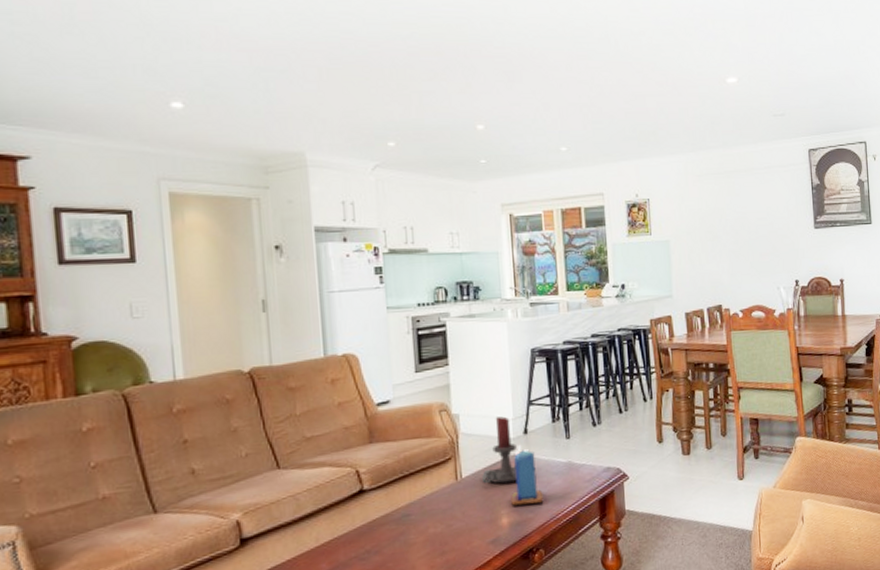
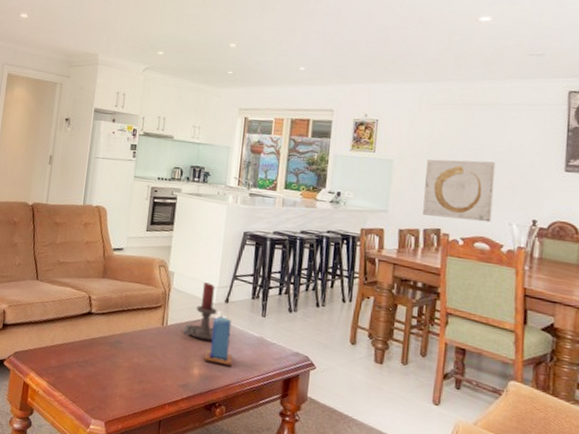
wall art: none [700,228,763,293] -> present [423,159,496,223]

